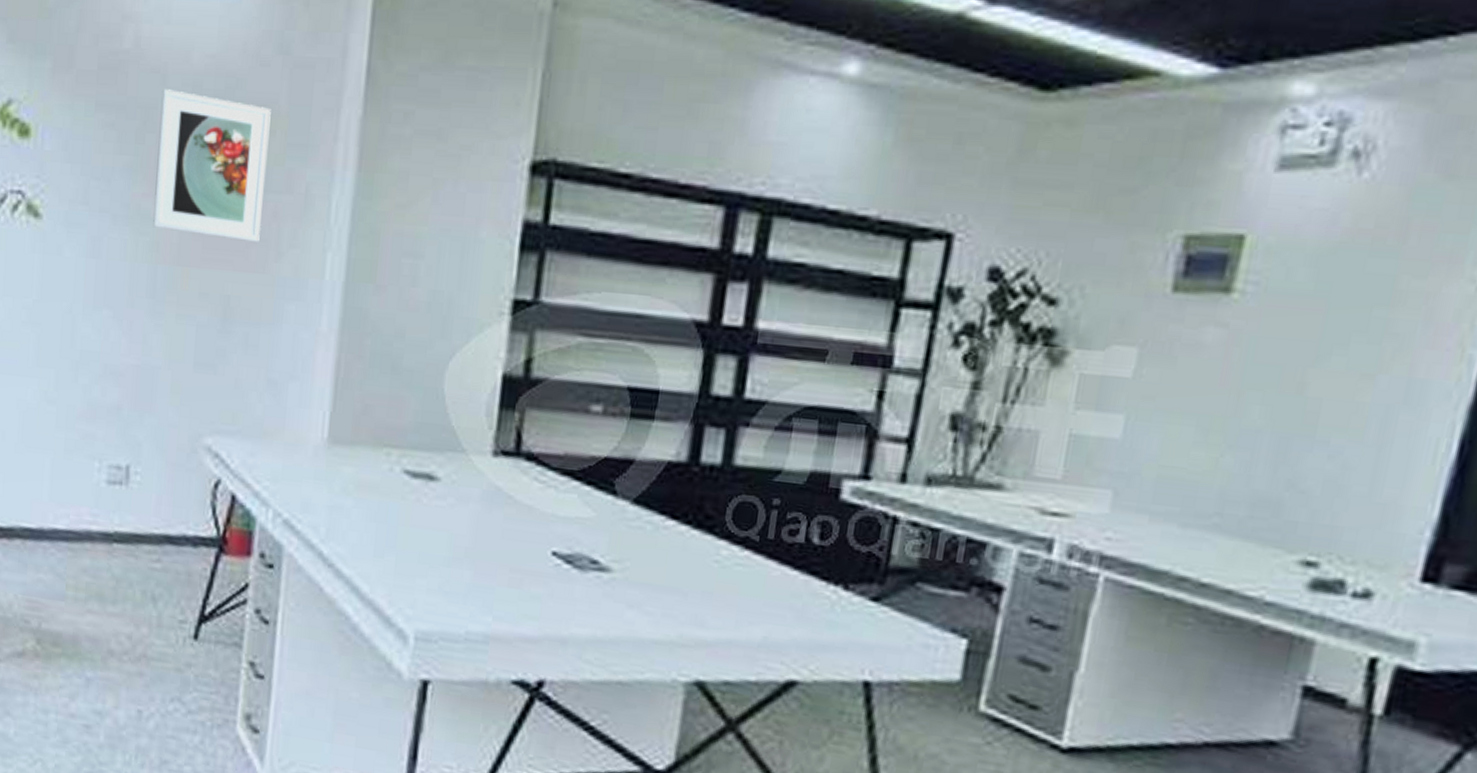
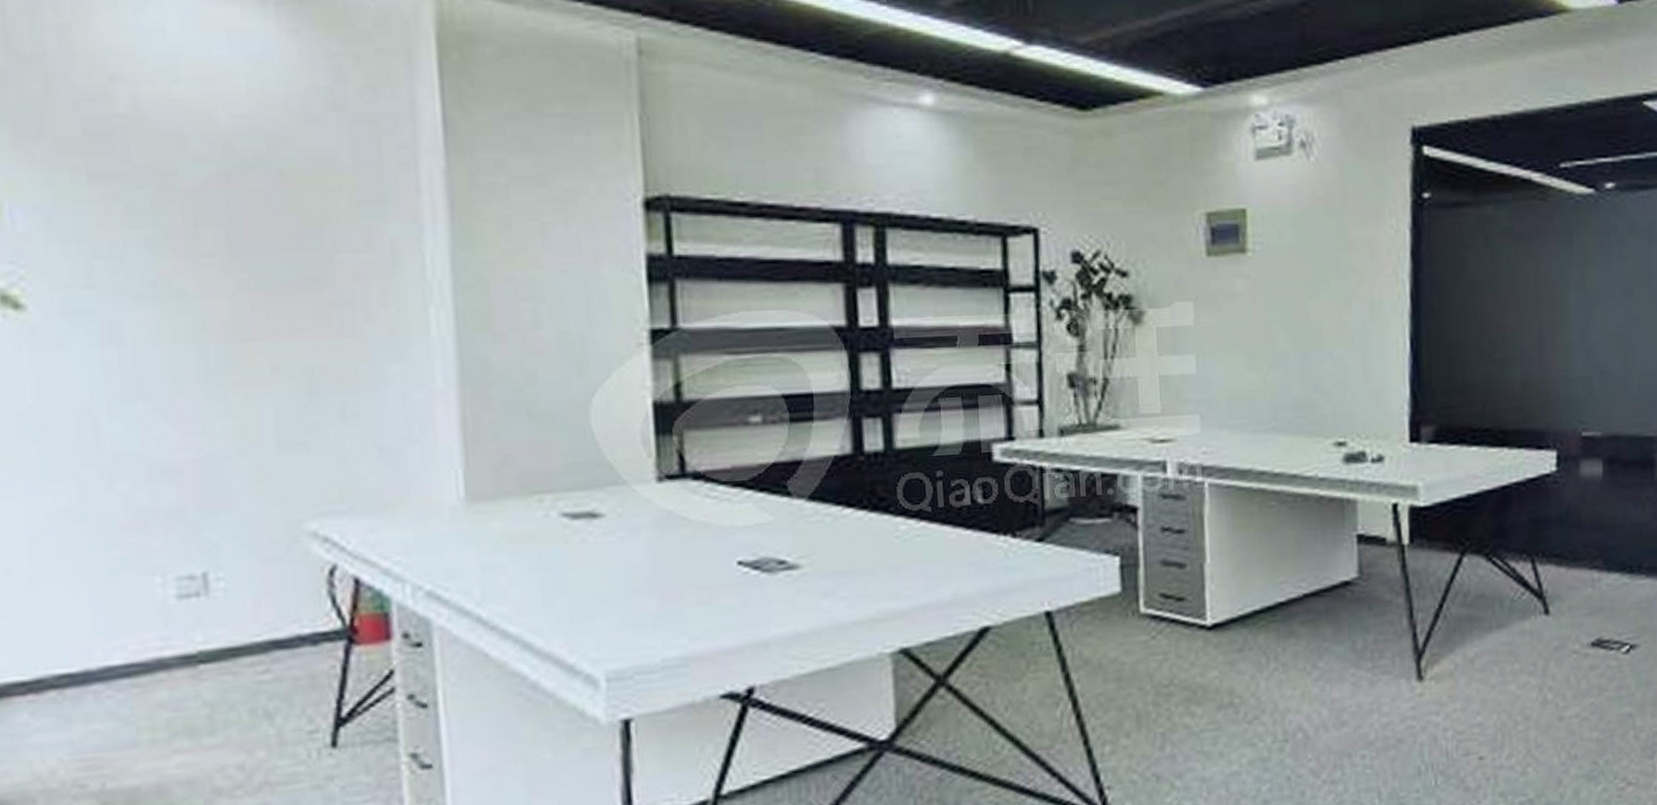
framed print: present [153,89,271,242] -> none [181,153,341,307]

